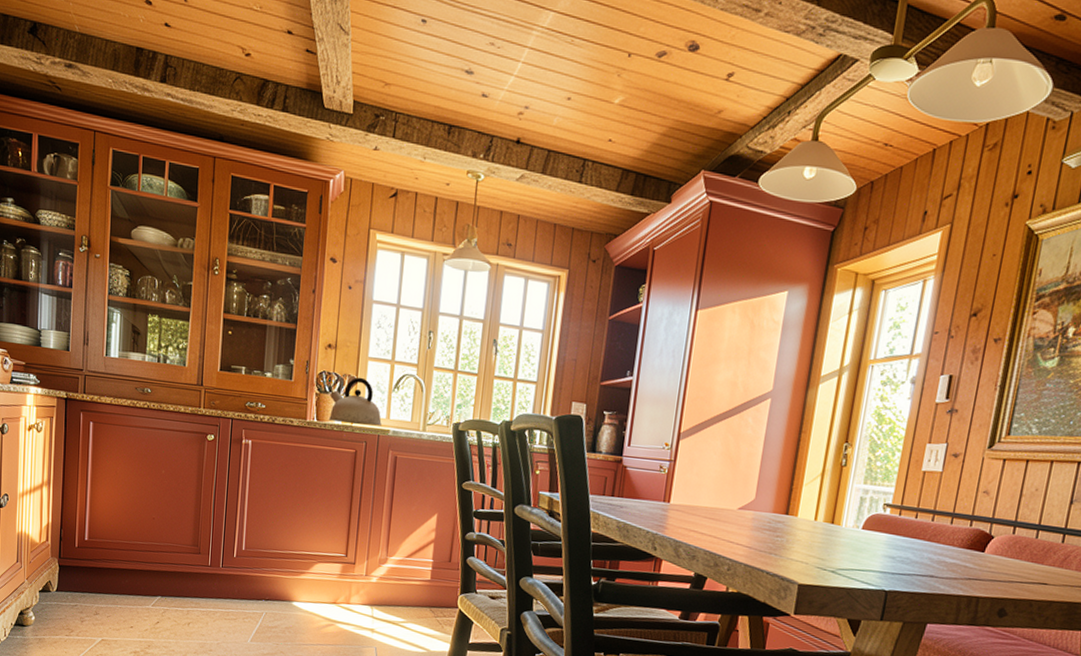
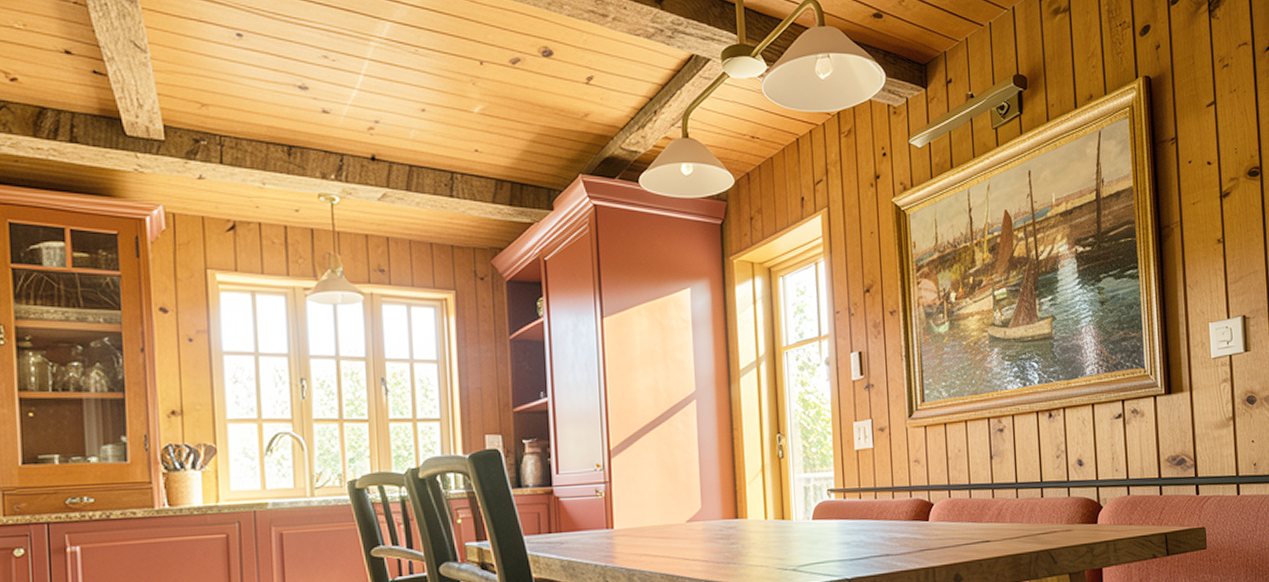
kettle: present [328,377,382,426] -> none [182,444,256,503]

